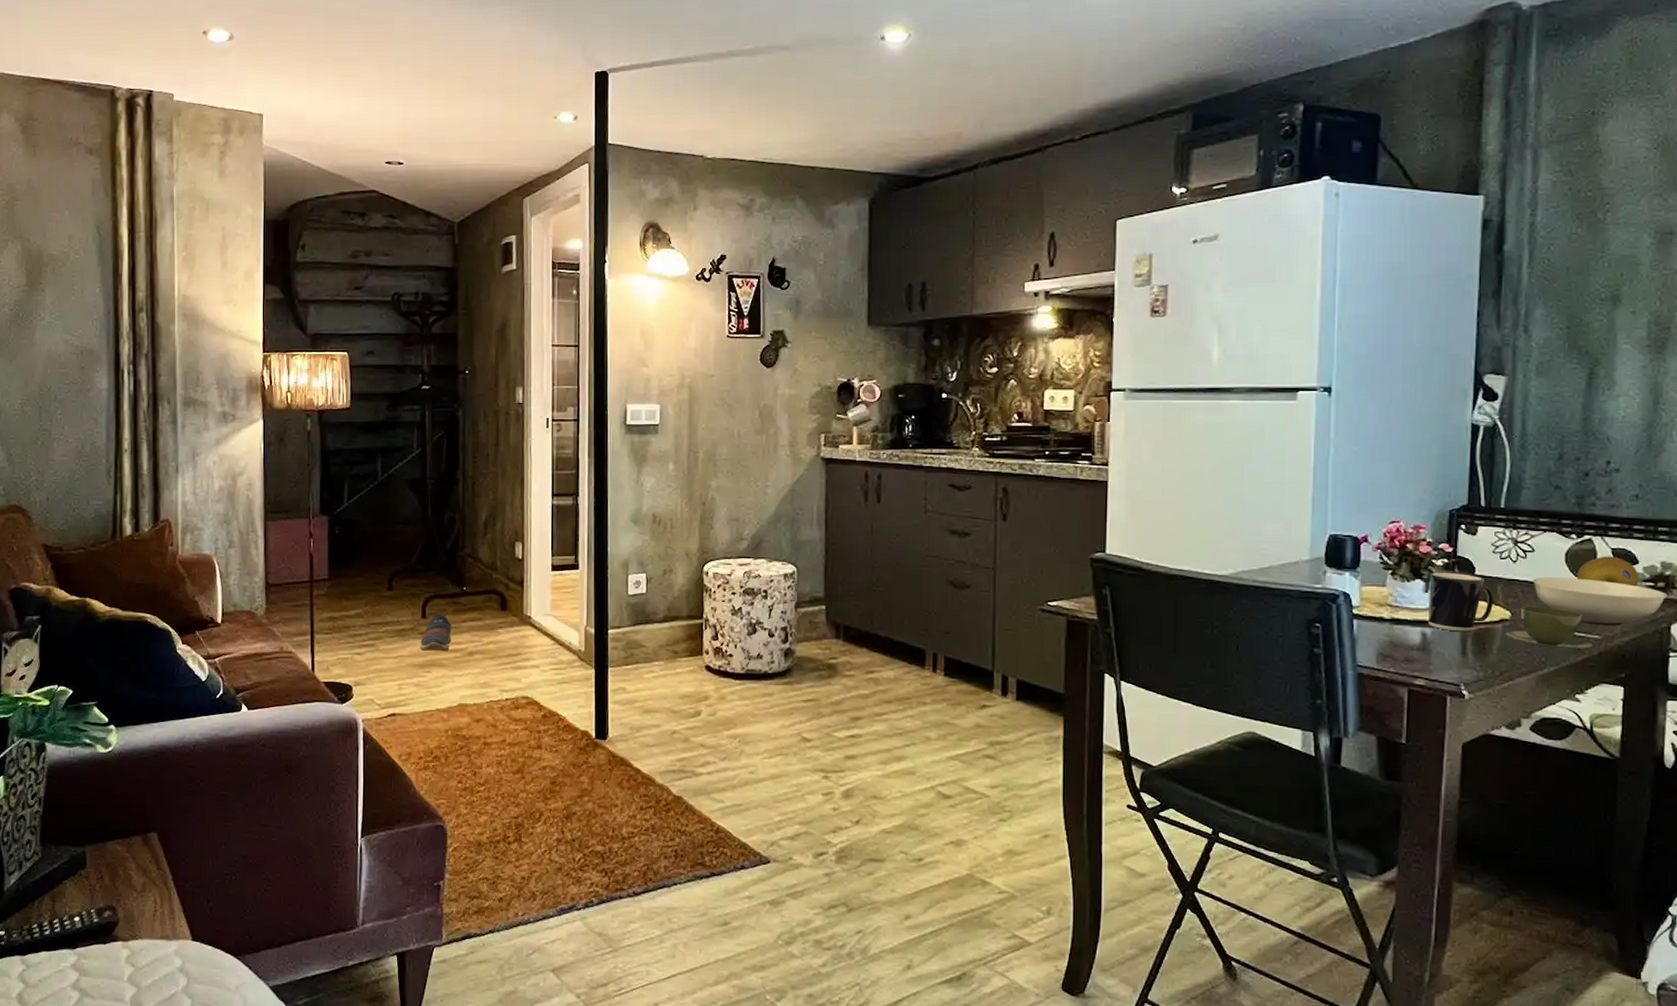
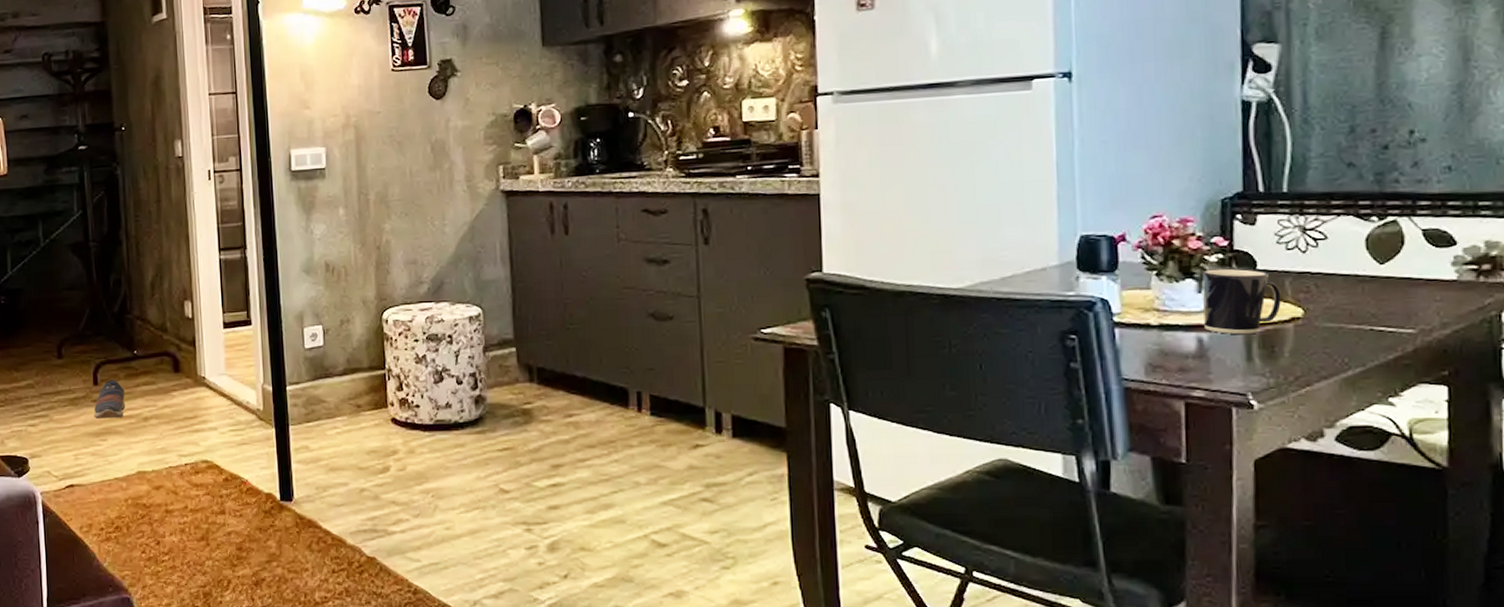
teacup: present [1505,606,1593,650] -> none [1297,300,1406,348]
bowl: present [1533,577,1667,626] -> none [1327,265,1494,318]
fruit: present [1576,556,1639,587] -> none [1380,238,1459,271]

